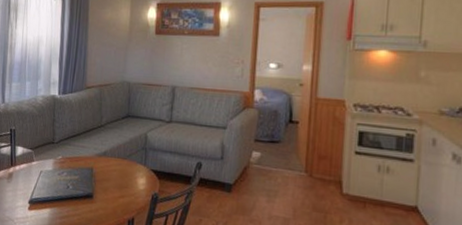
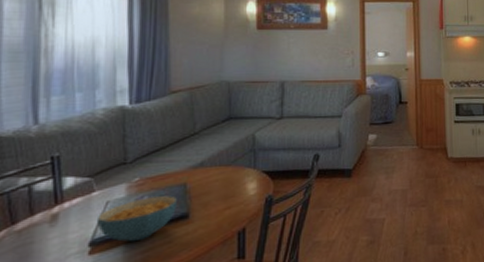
cereal bowl: none [33,174,86,208] -> present [96,195,177,242]

